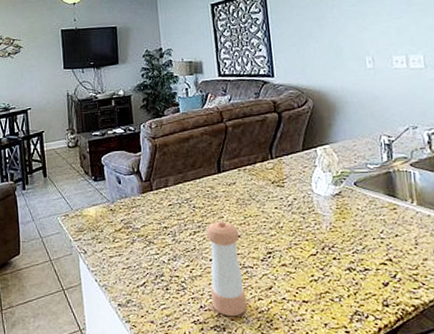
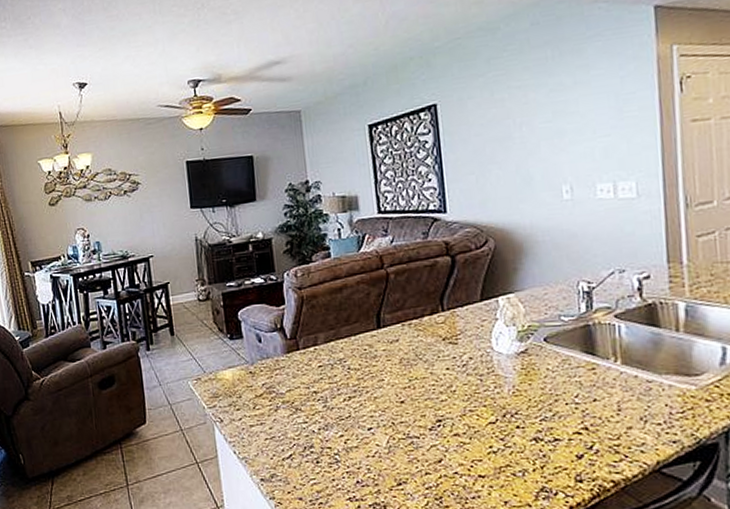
pepper shaker: present [206,221,247,316] -> none [364,384,412,492]

